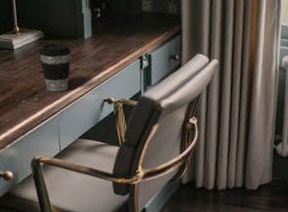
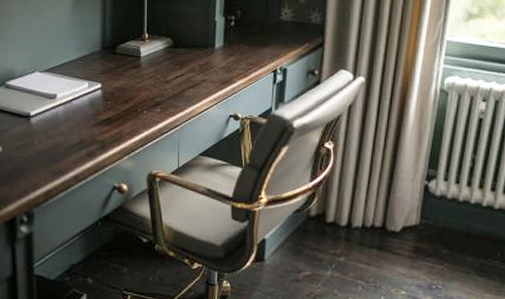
coffee cup: present [38,43,71,93] -> none [165,52,200,104]

